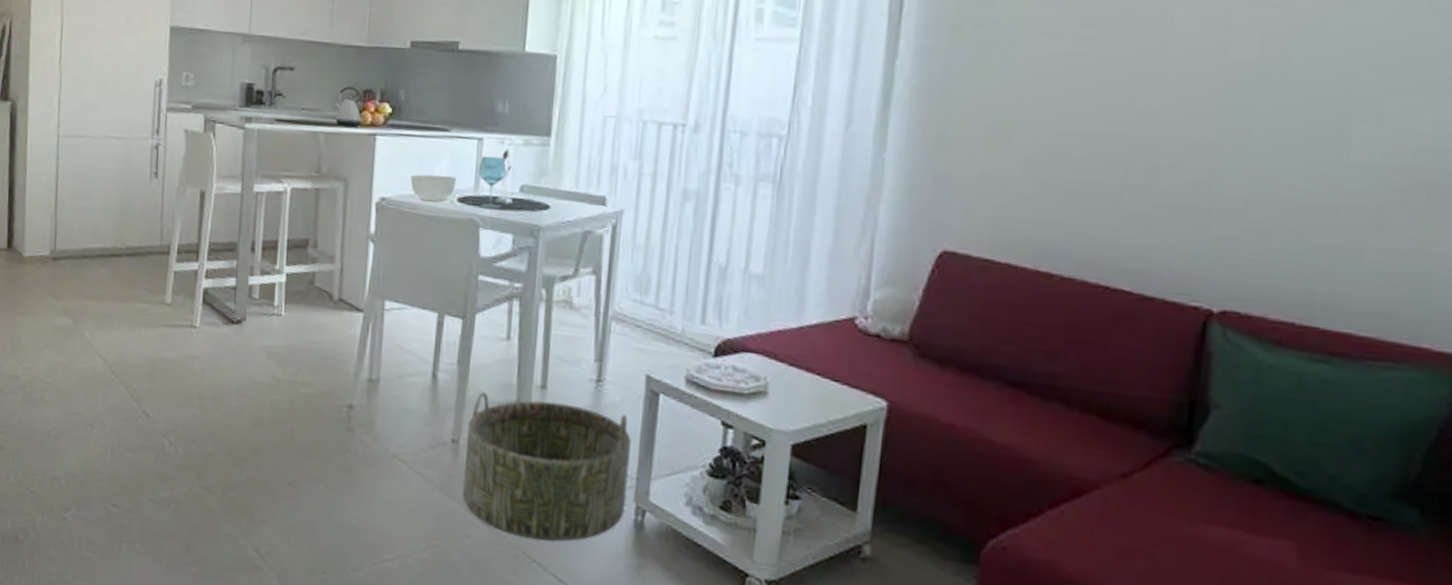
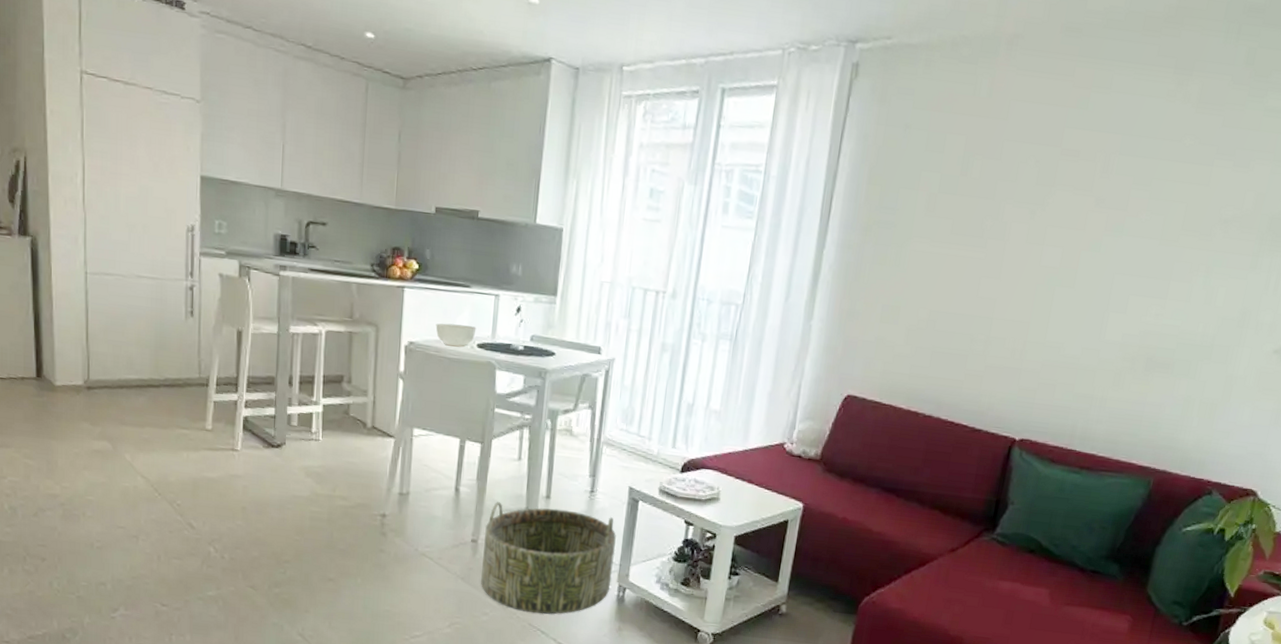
kettle: present [334,86,363,128] -> none [365,243,392,280]
wine glass: present [477,156,507,209] -> none [494,309,520,355]

